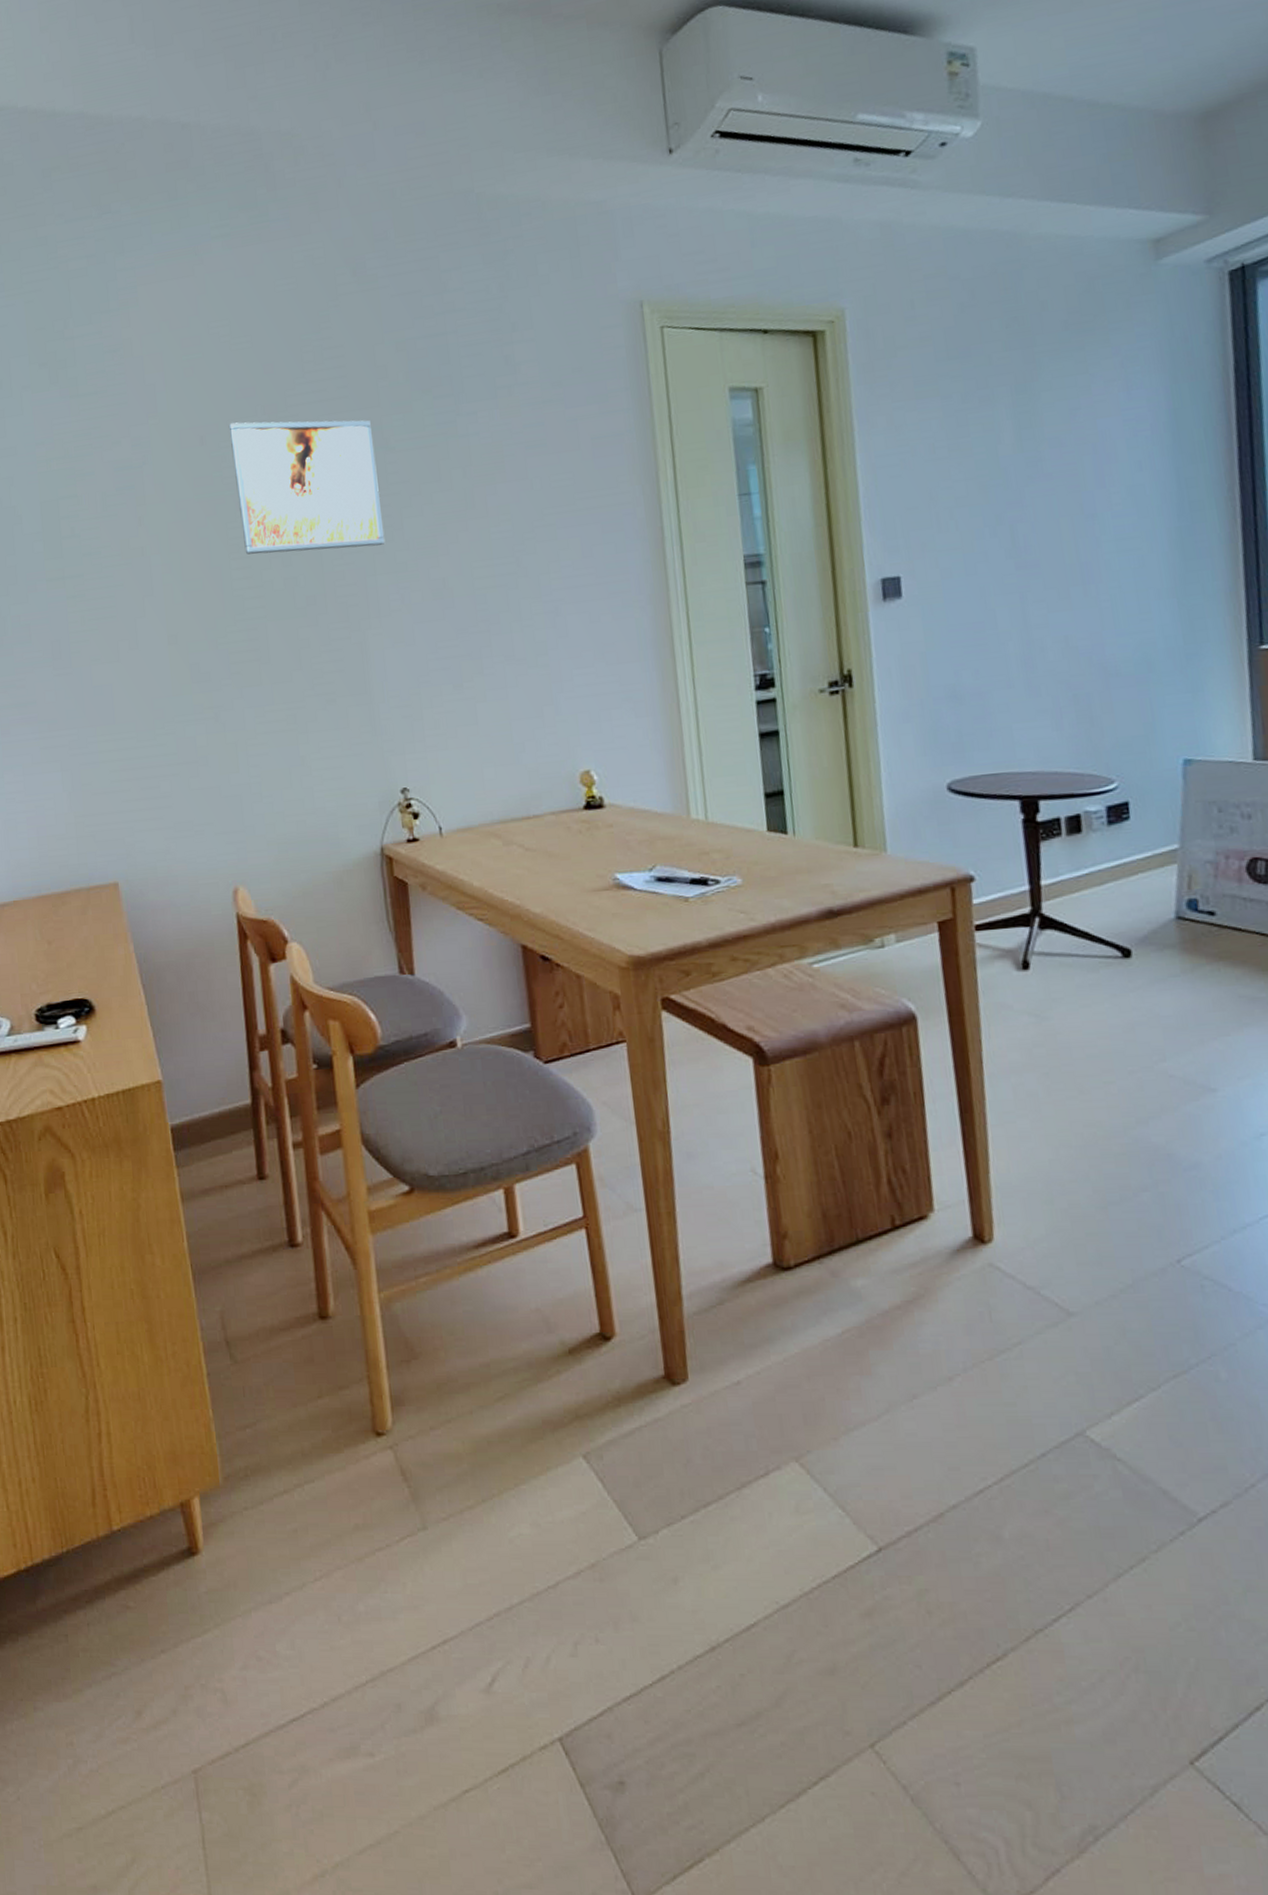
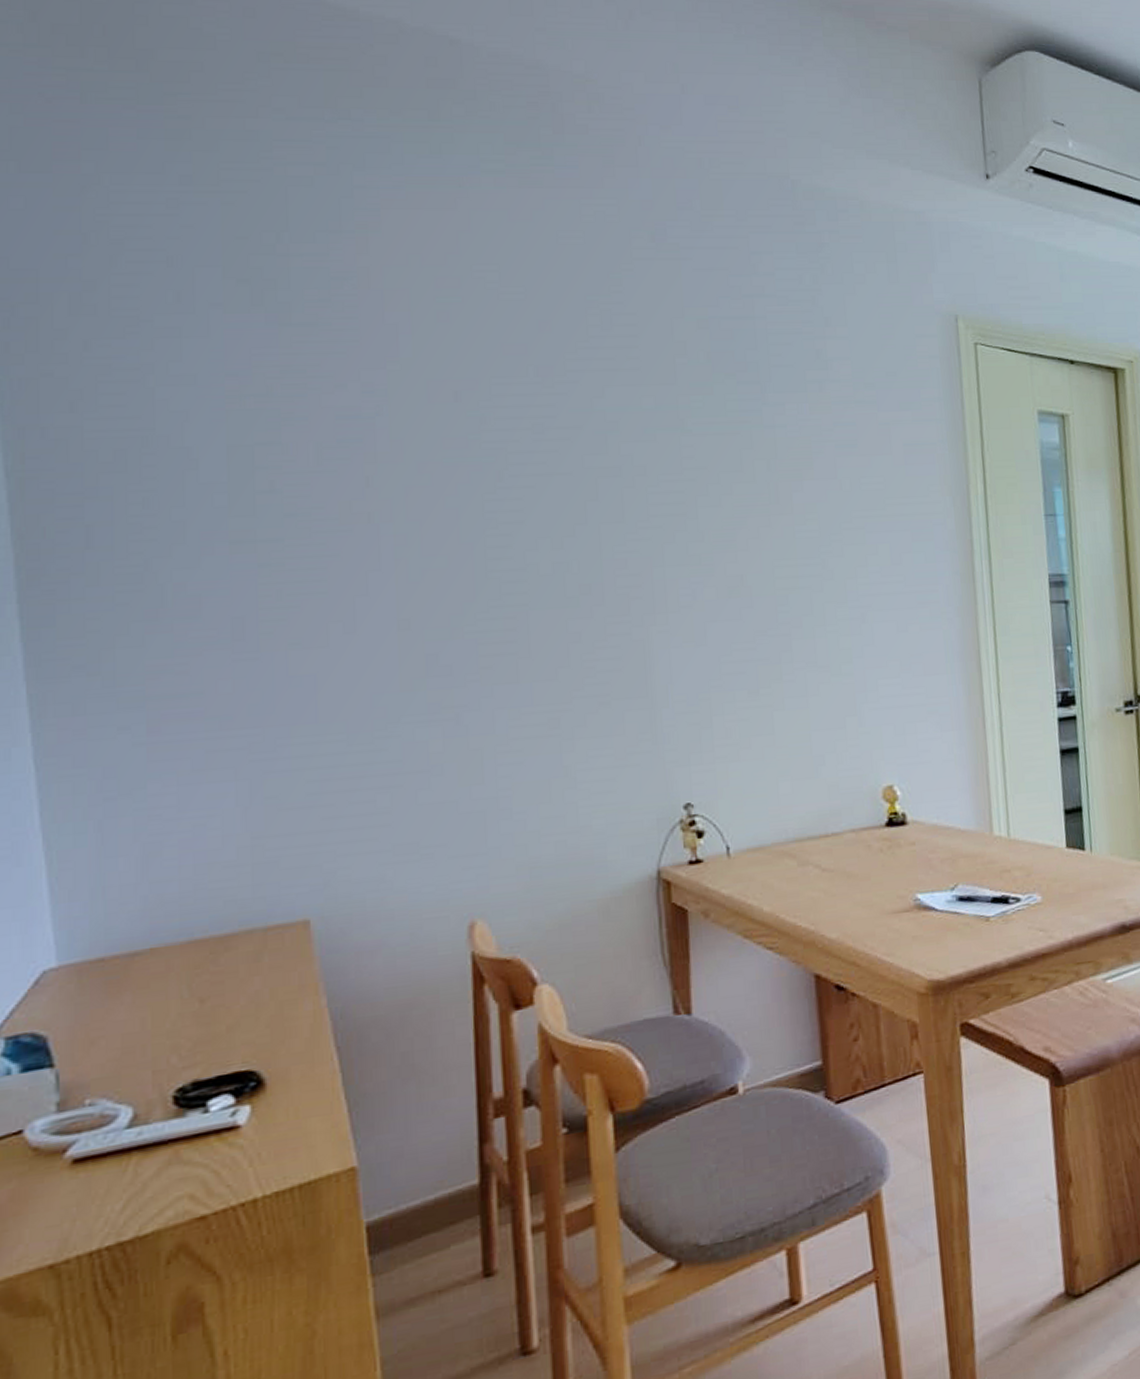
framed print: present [228,420,385,555] -> none [491,381,677,535]

